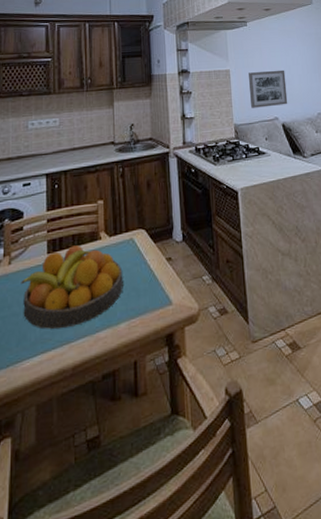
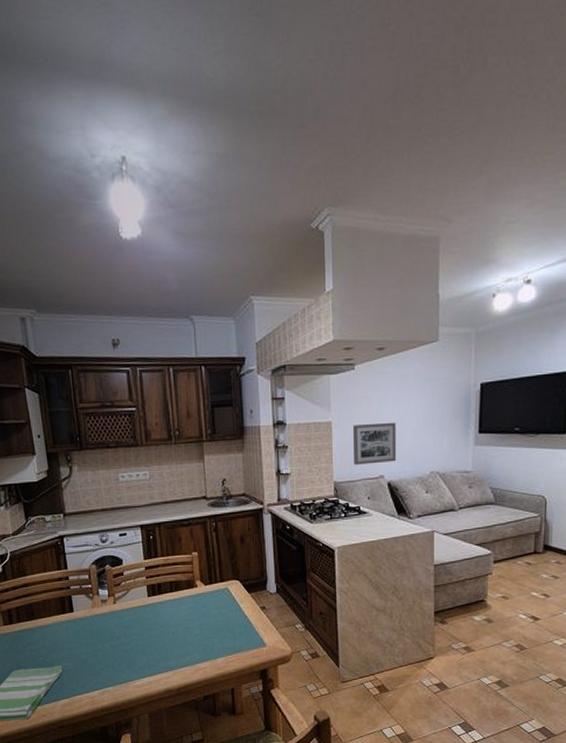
fruit bowl: present [21,245,123,329] -> none [126,591,220,659]

